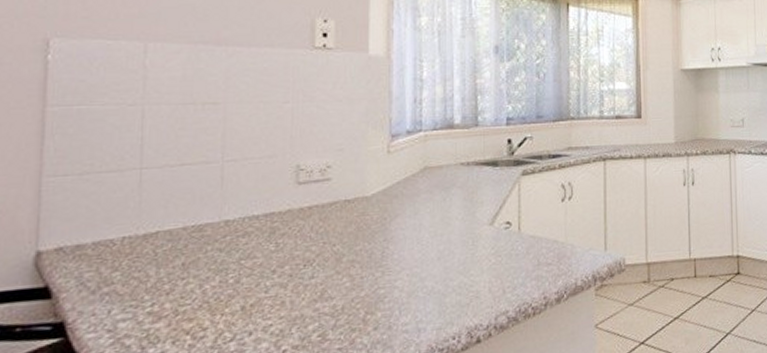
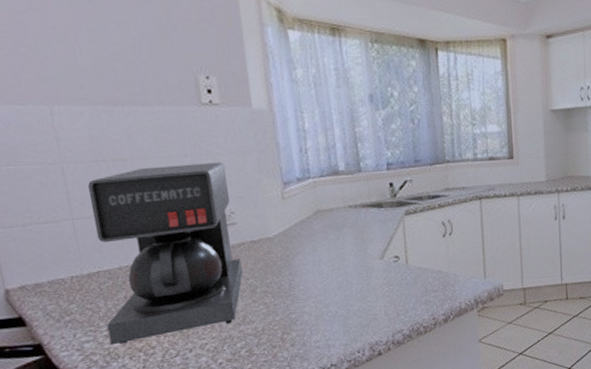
coffee maker: none [152,110,330,325] -> present [88,162,243,345]

